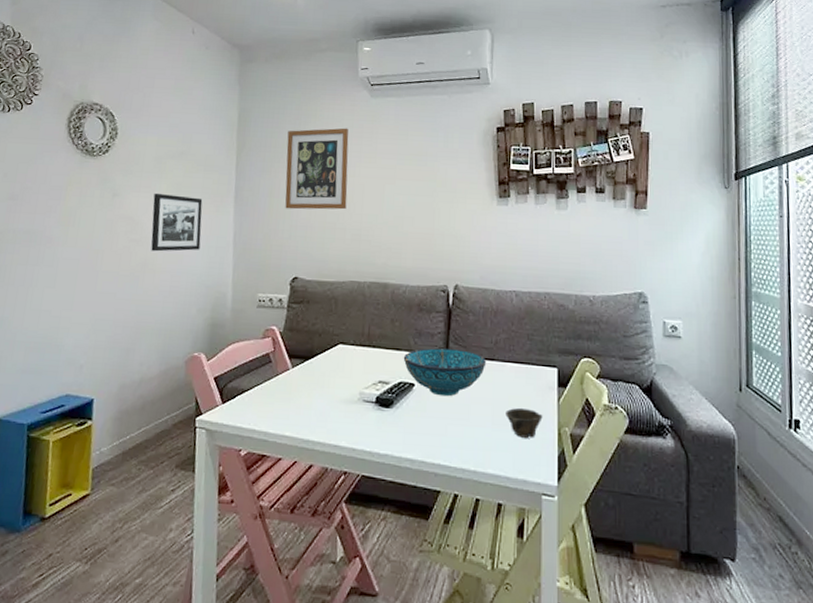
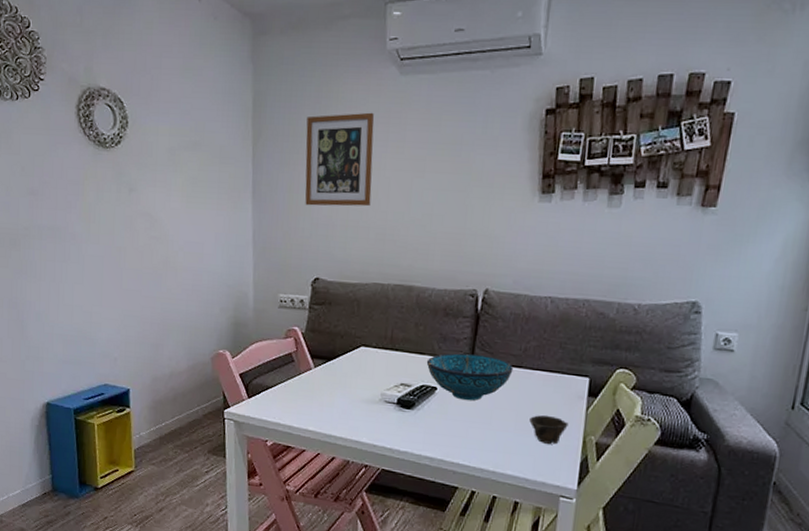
picture frame: present [151,193,203,252] -> none [169,187,220,250]

